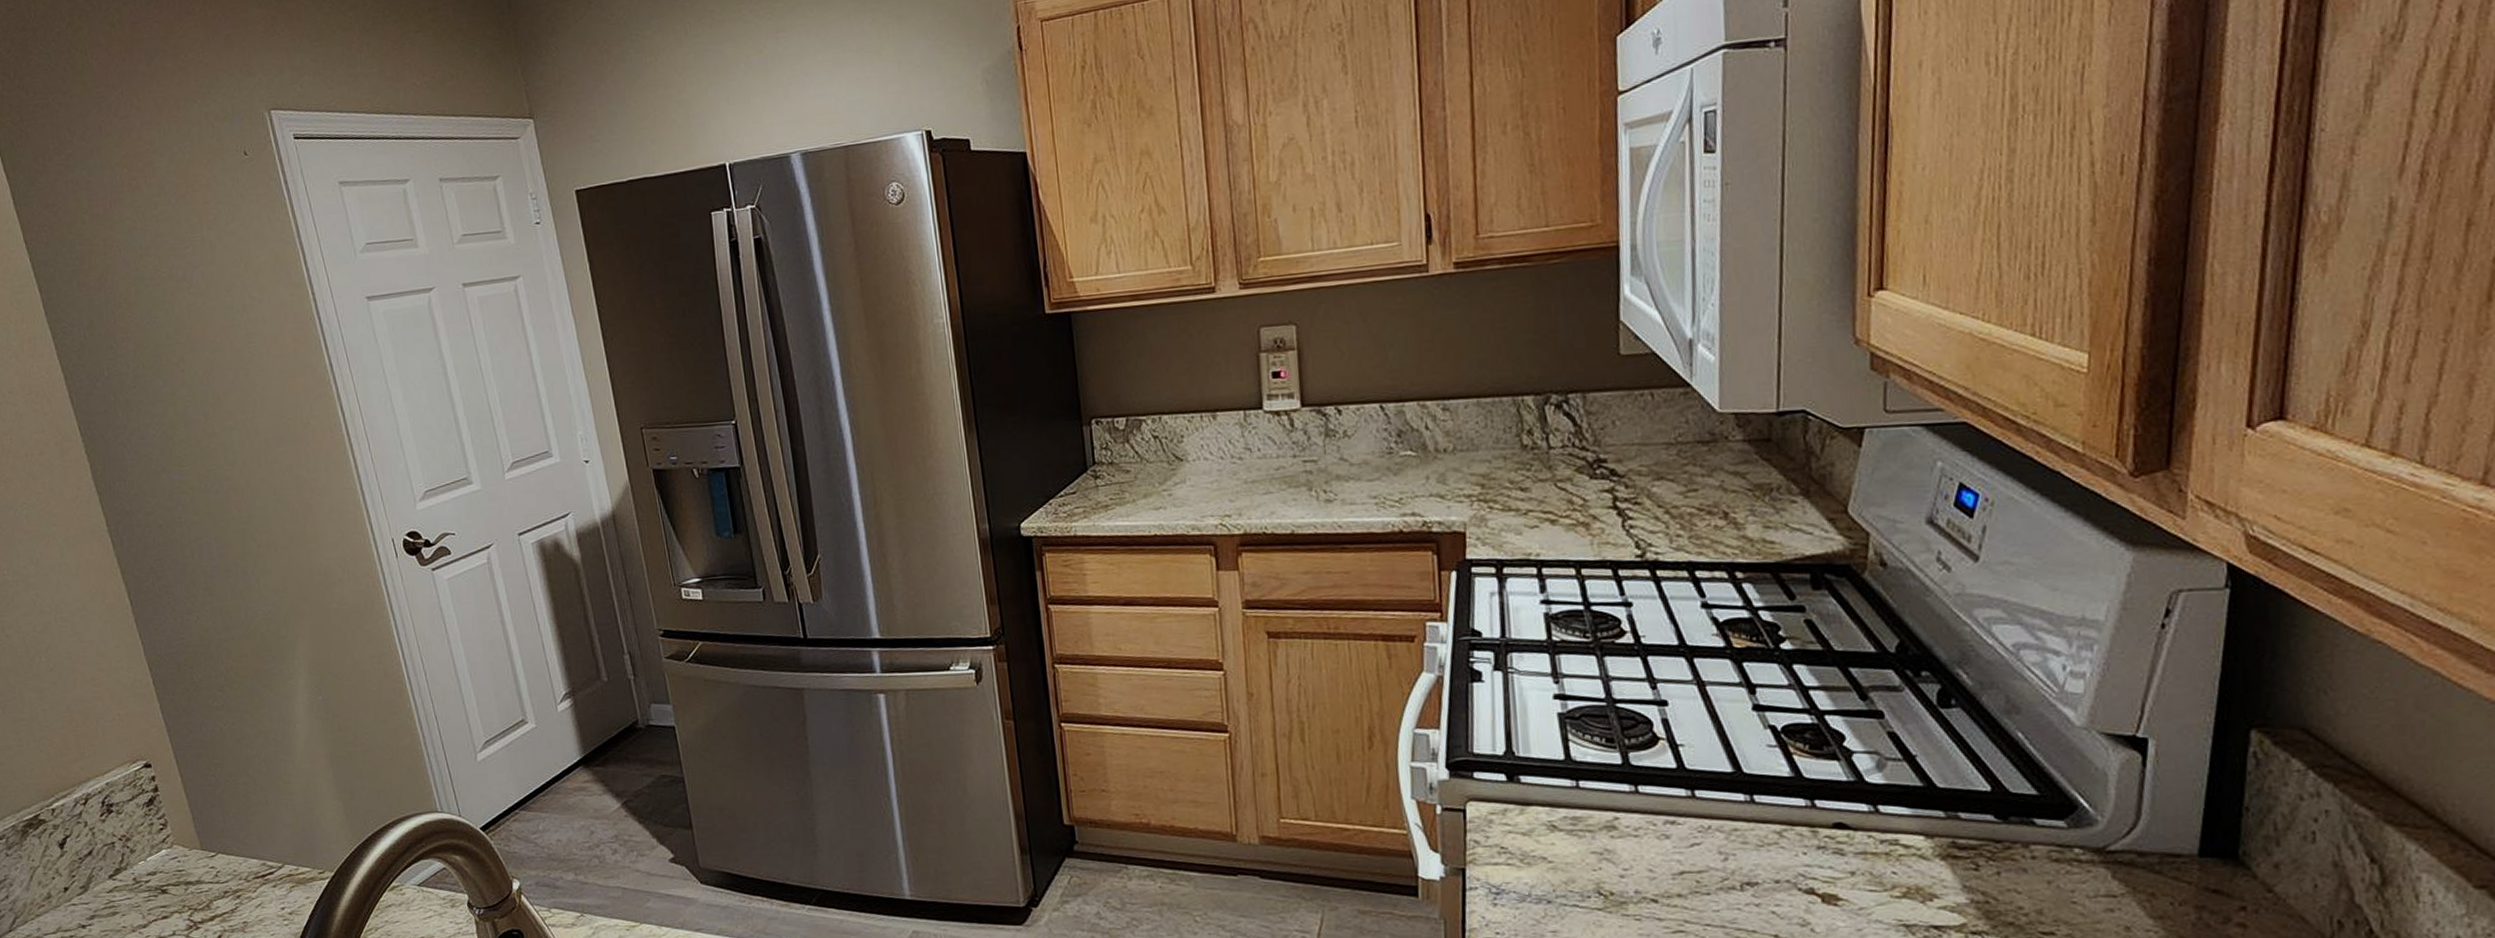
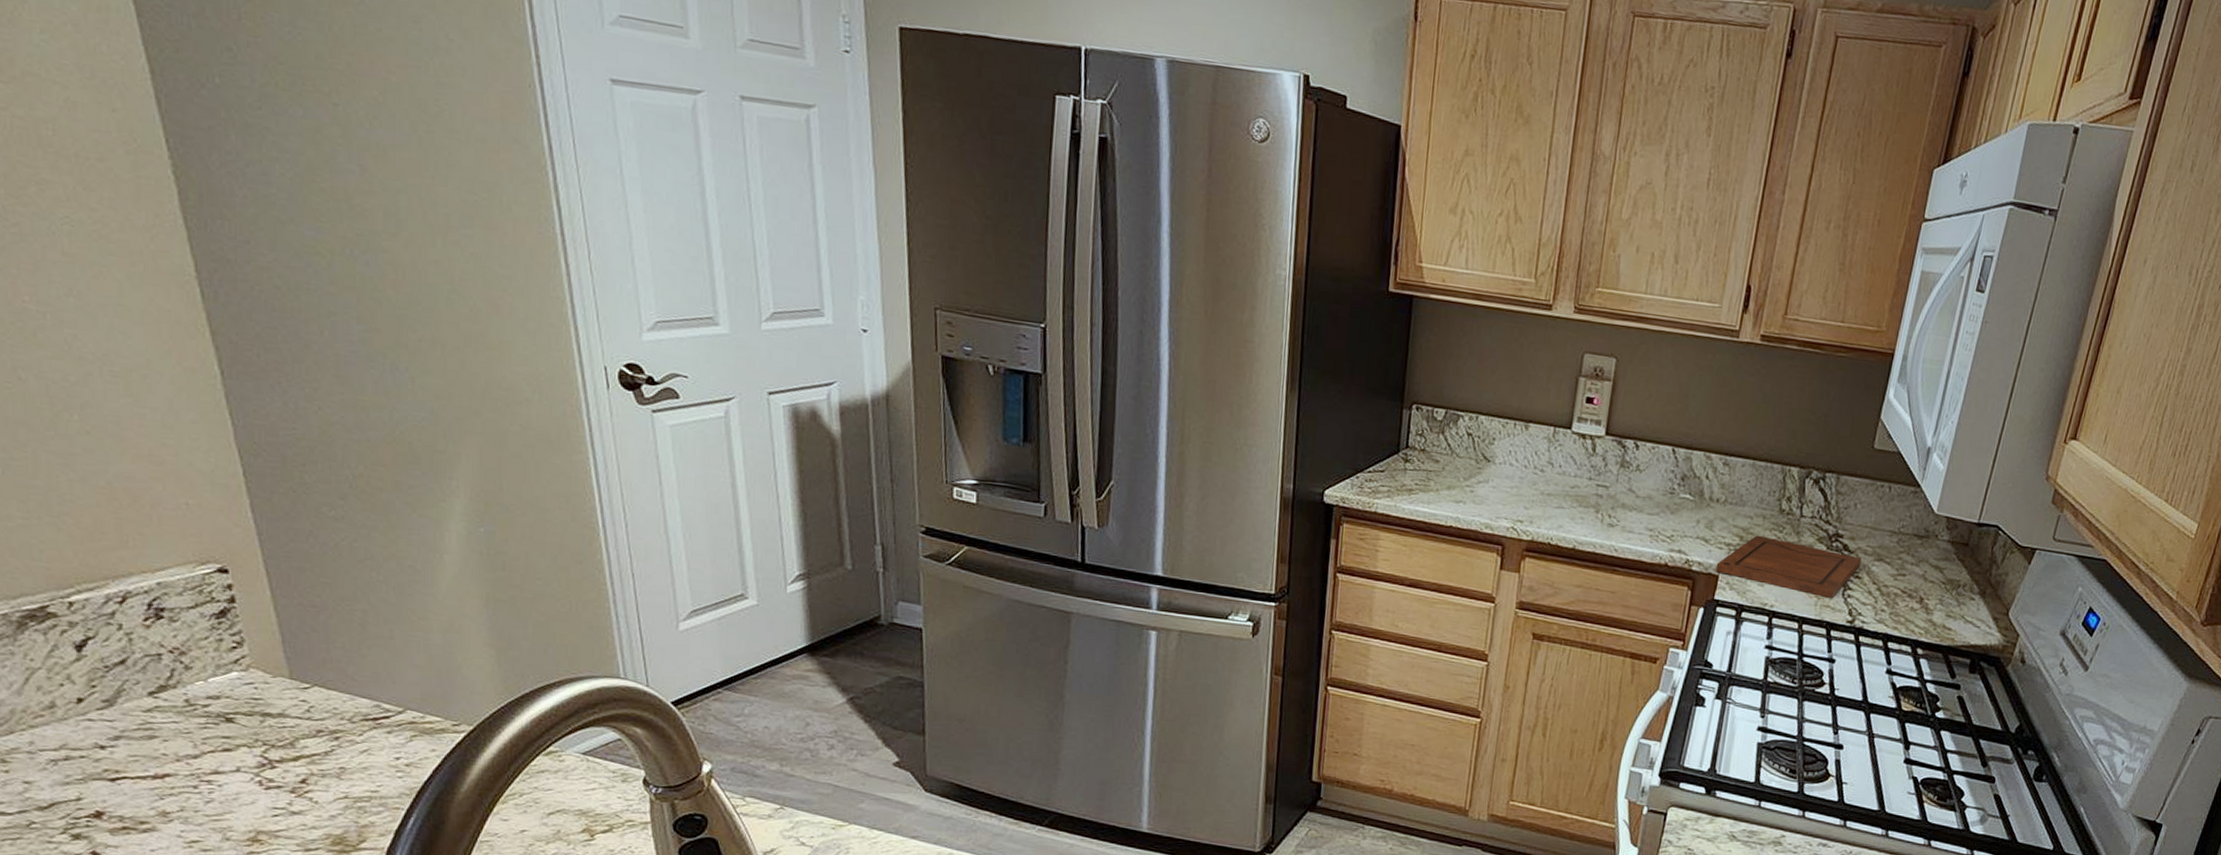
cutting board: none [1460,478,1637,535] -> present [1715,535,1862,599]

